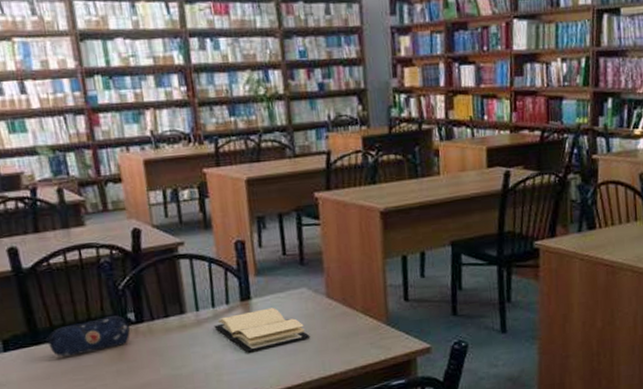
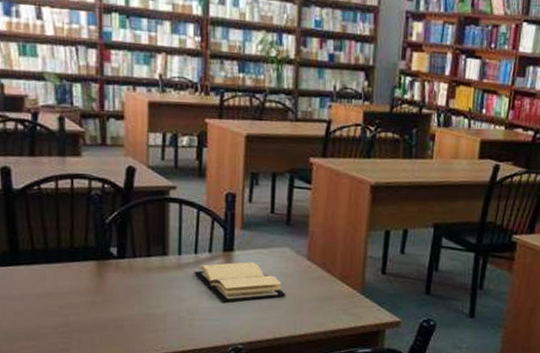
pencil case: present [45,315,131,357] -> none [25,248,111,281]

